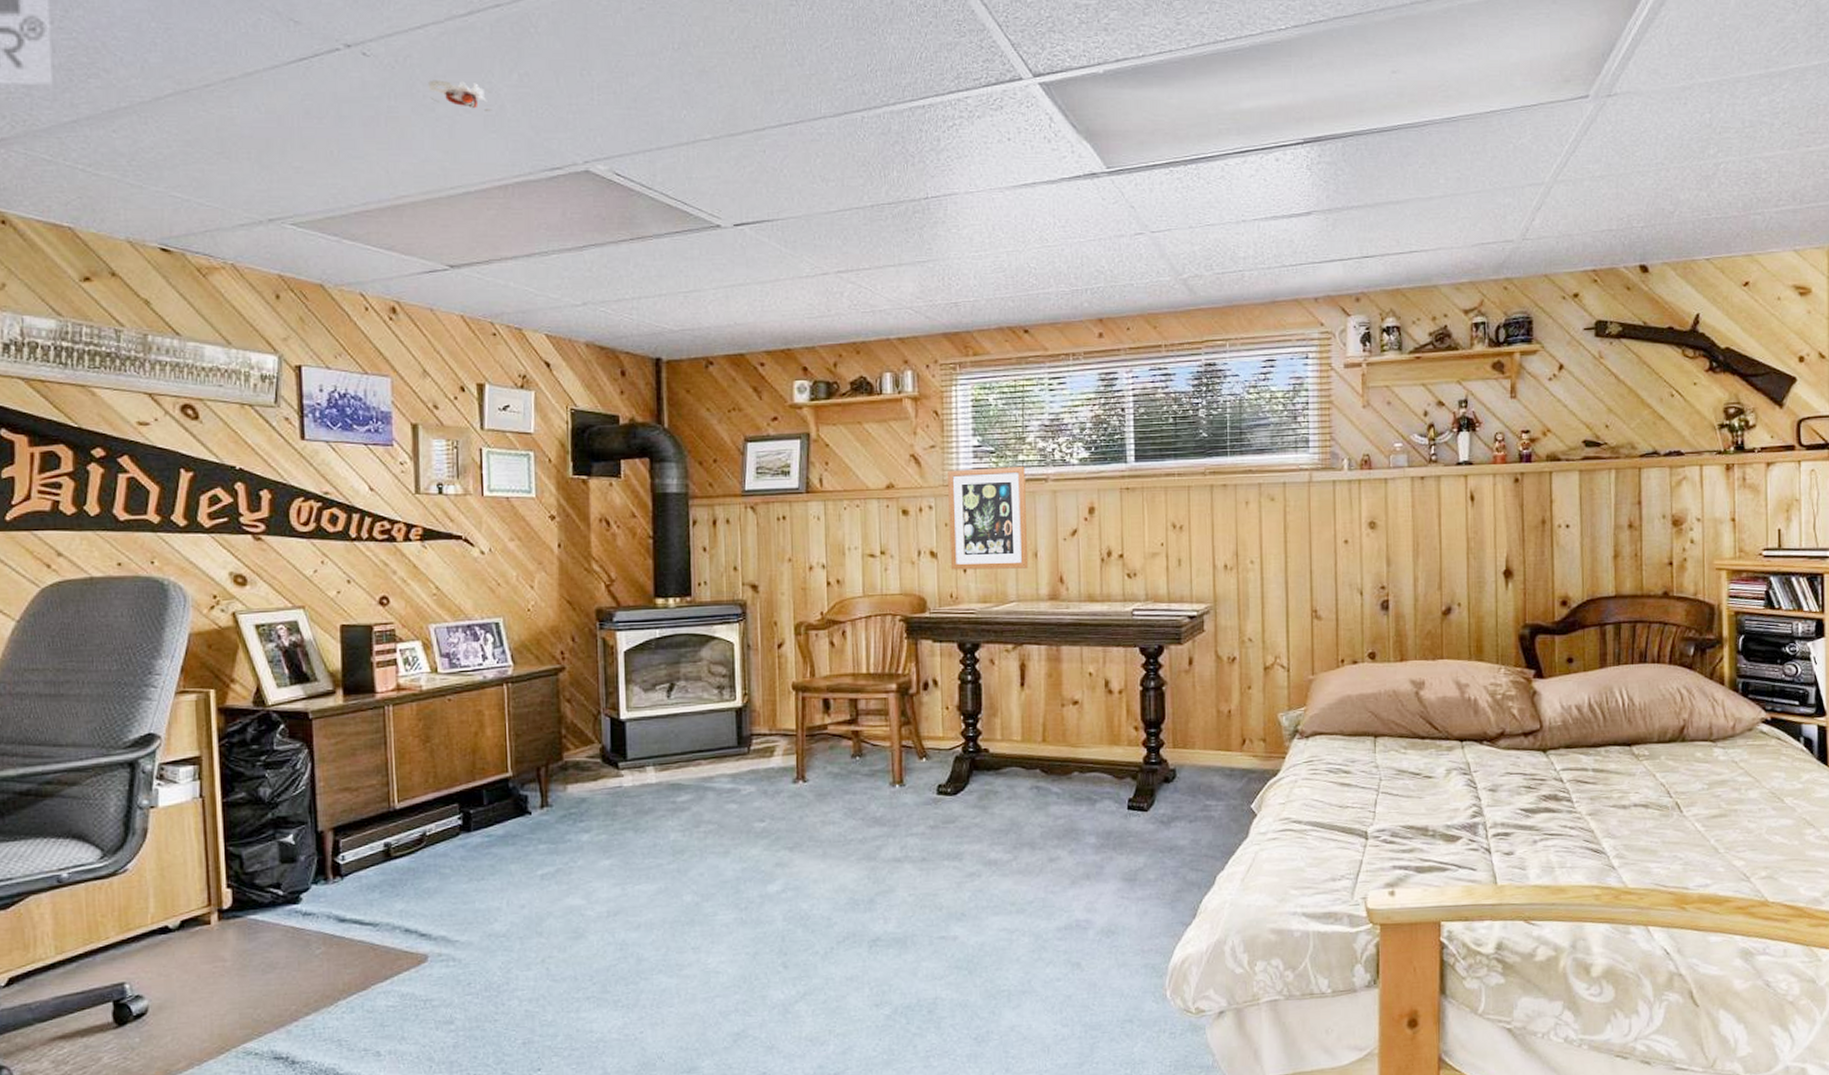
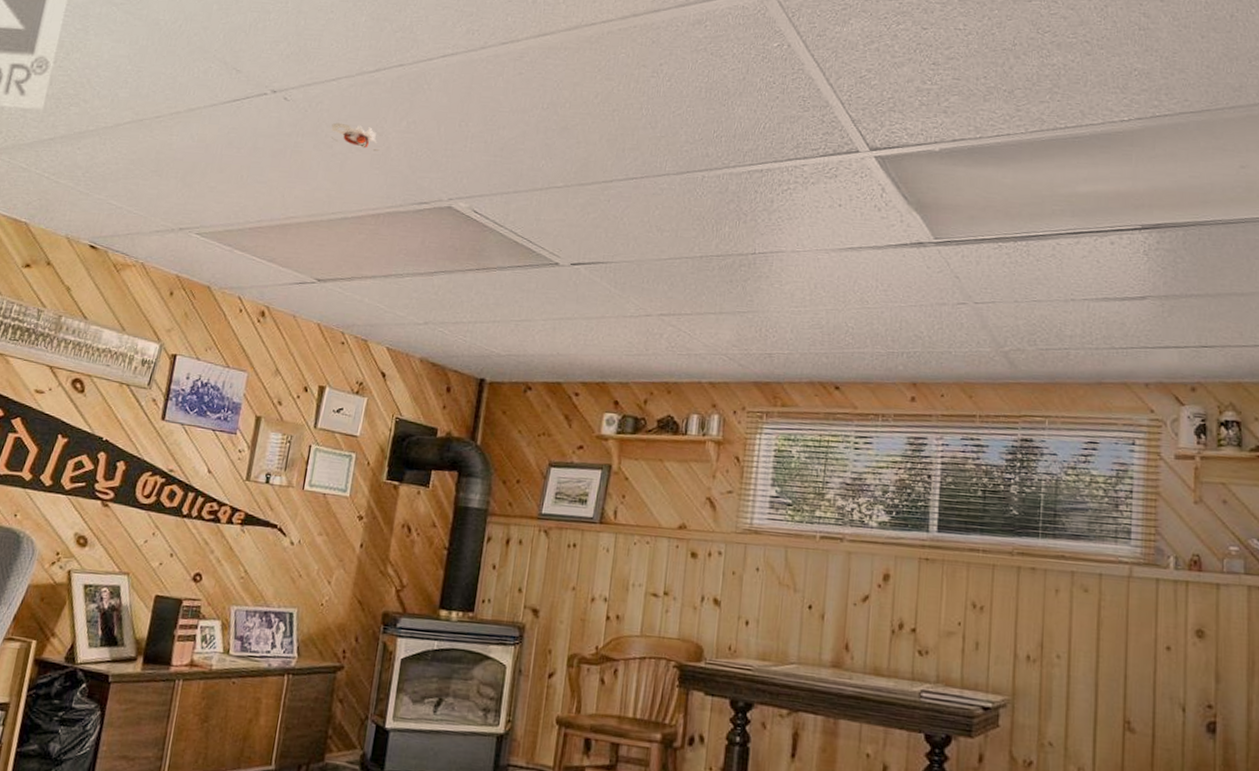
wall art: present [948,466,1029,570] -> none [732,517,821,630]

